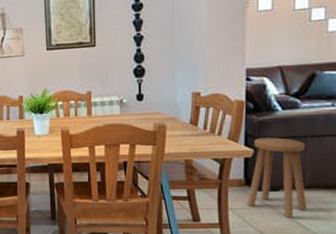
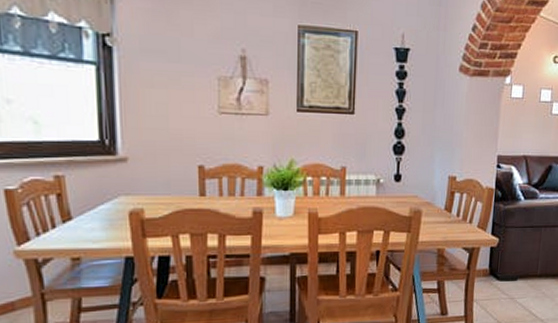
stool: present [247,137,307,218] -> none [490,227,541,307]

